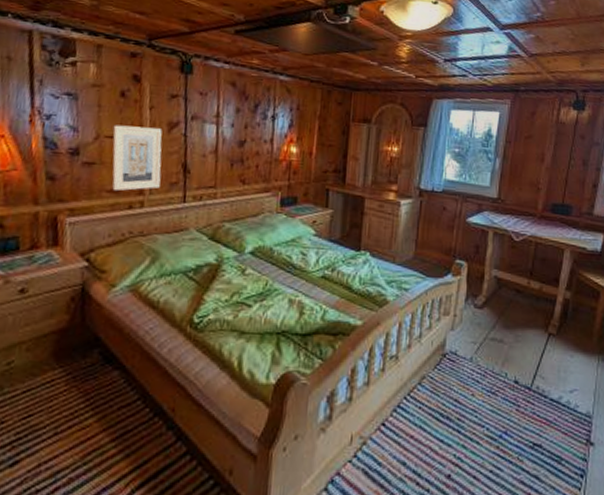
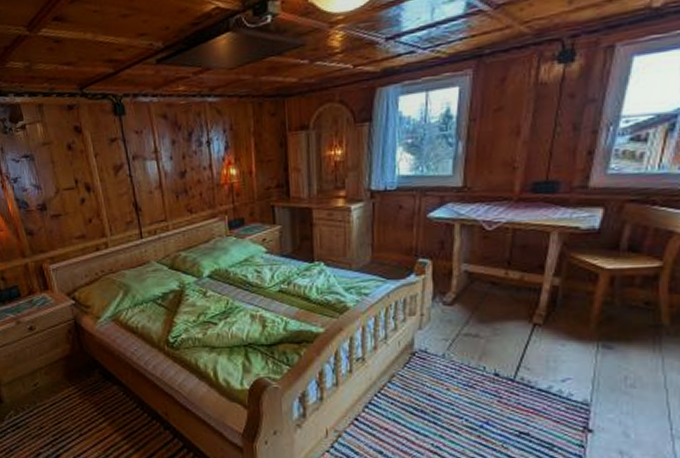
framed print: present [112,125,162,192] -> none [68,173,118,237]

